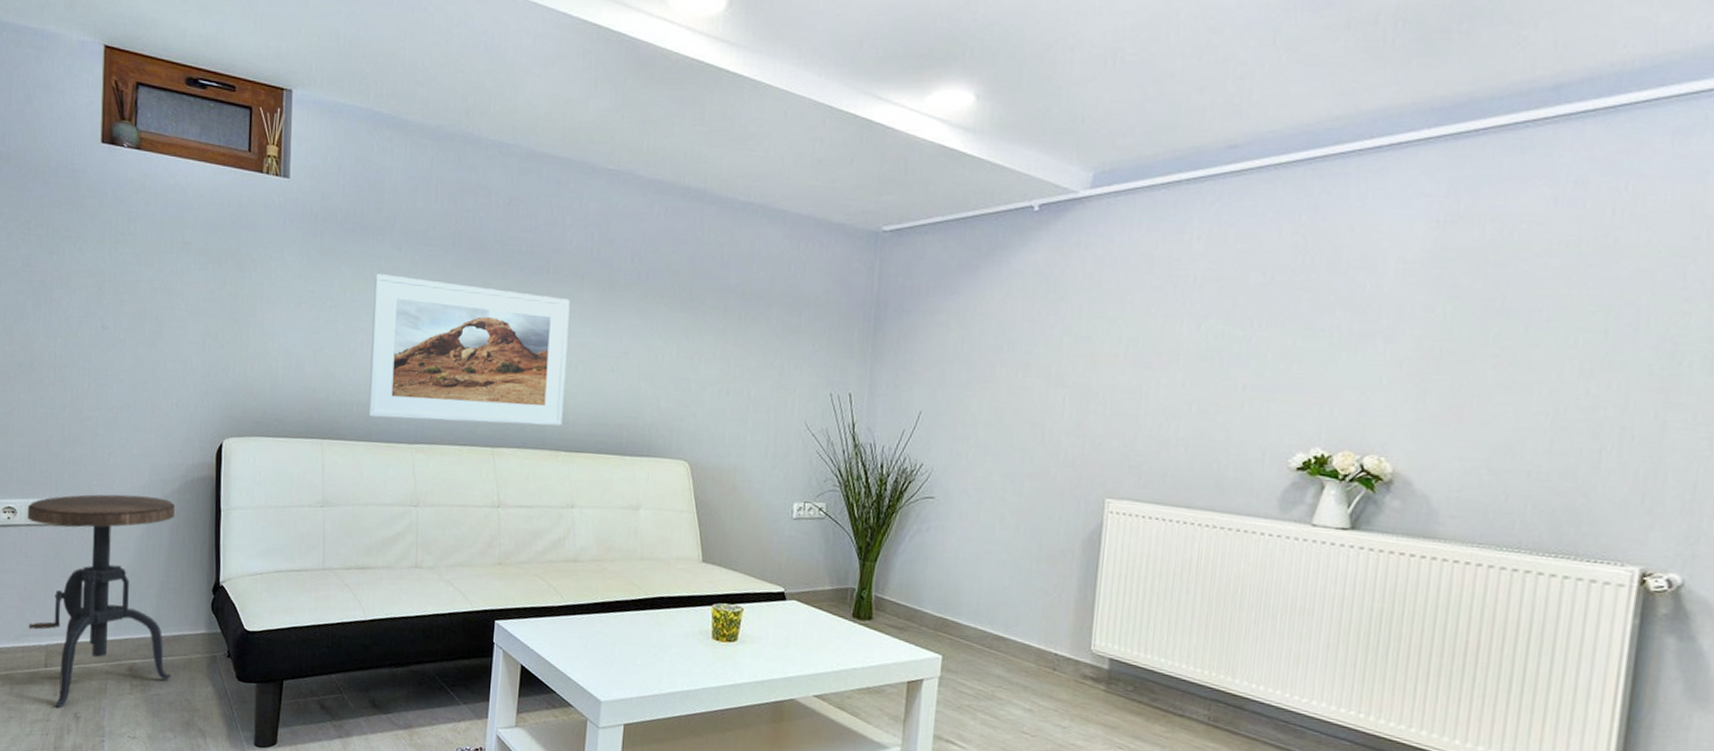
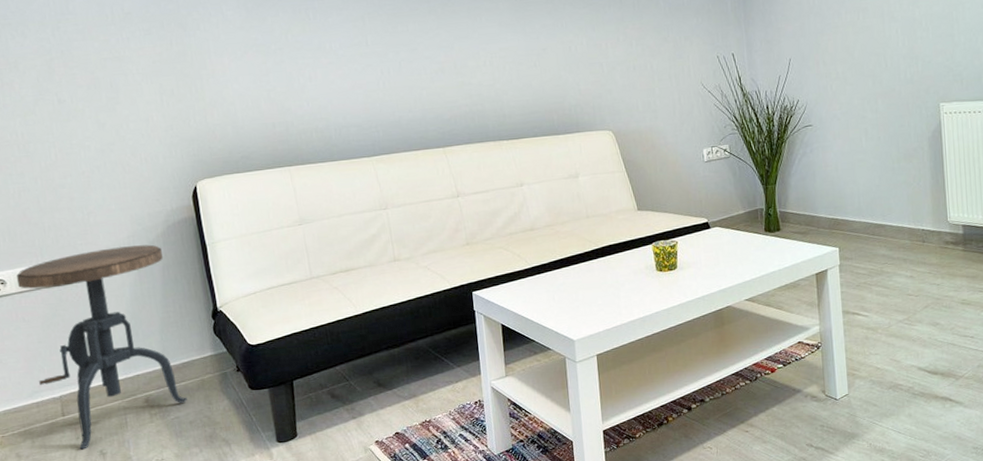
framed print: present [368,274,570,427] -> none [310,11,500,140]

